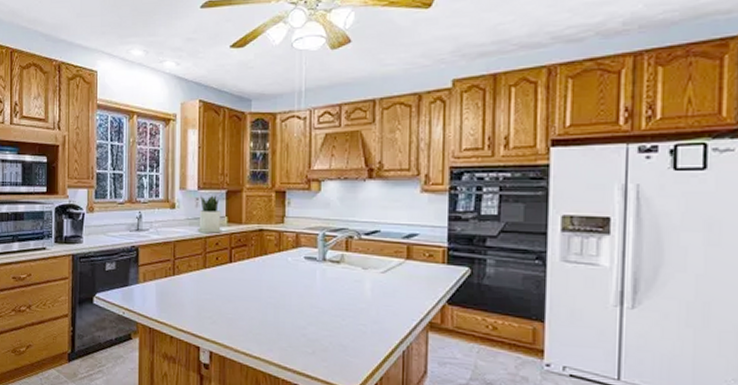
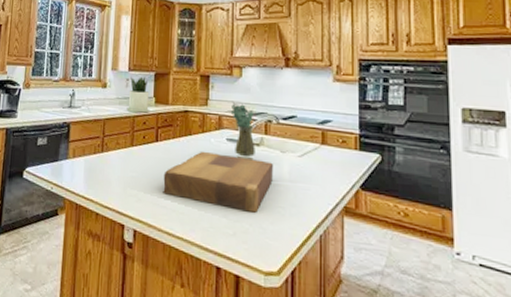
cutting board: none [238,270,354,331] -> present [163,151,273,213]
vase: none [310,218,335,279] -> present [231,102,255,161]

